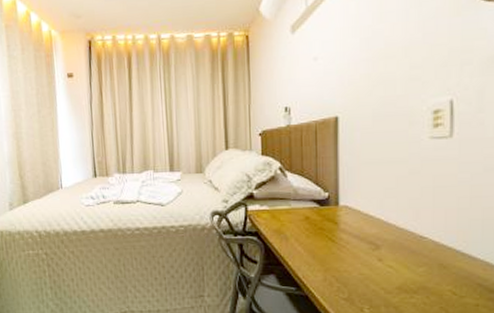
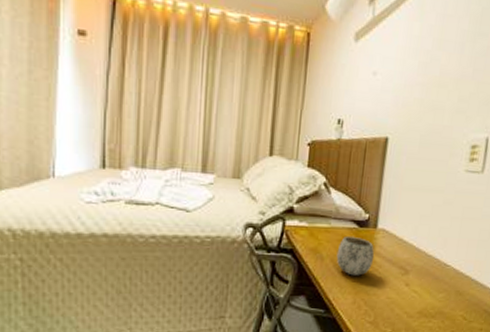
mug: none [300,215,339,253] -> present [336,235,374,276]

